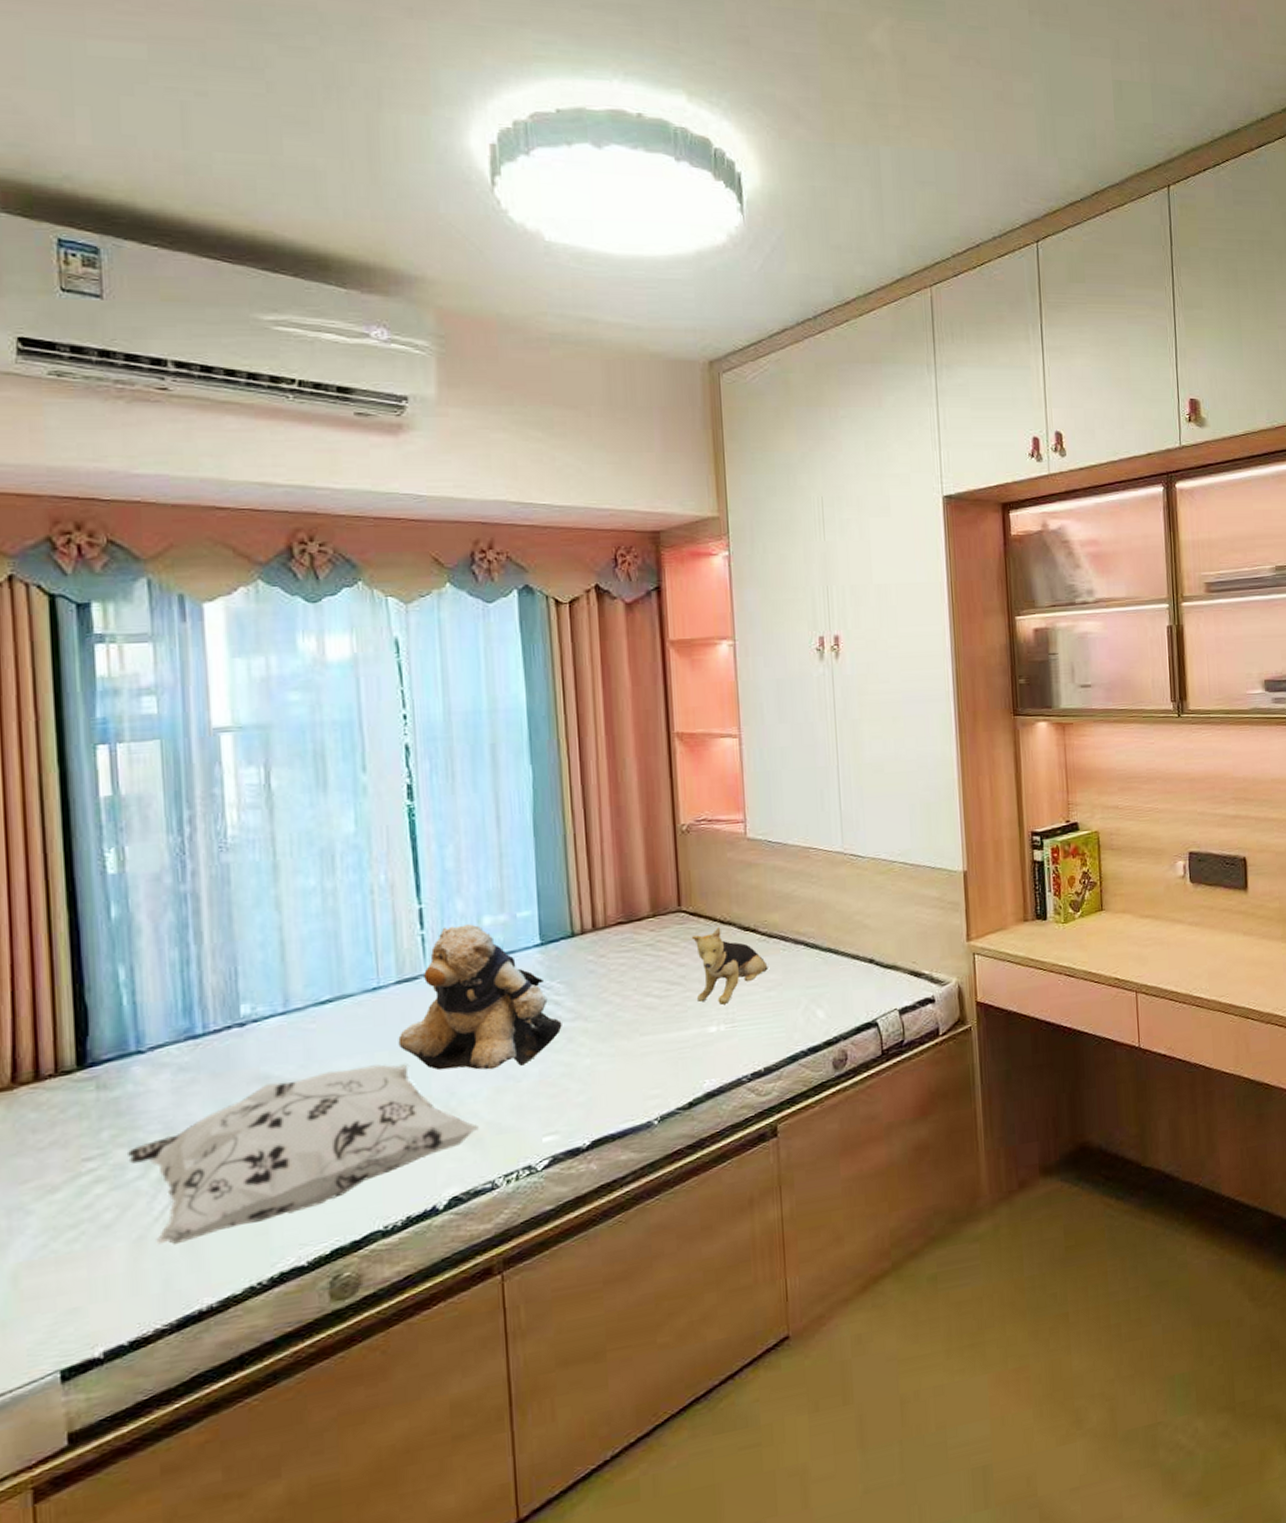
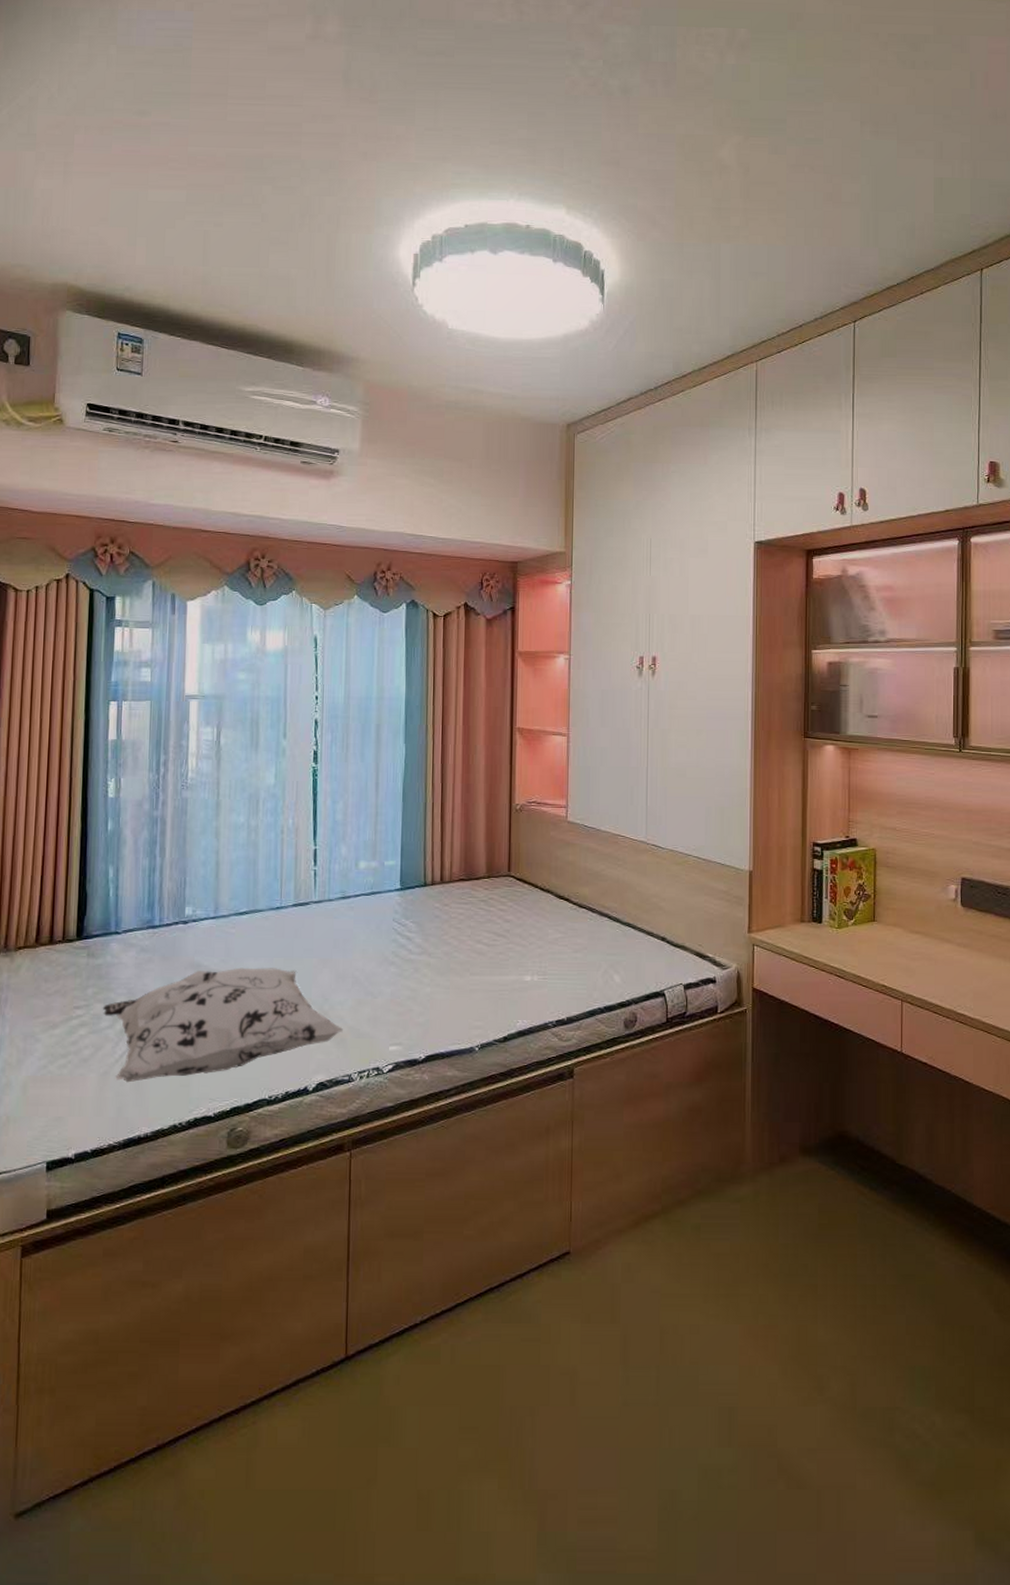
teddy bear: present [398,924,562,1071] -> none [291,866,411,985]
plush toy: present [691,927,768,1005] -> none [516,893,577,958]

